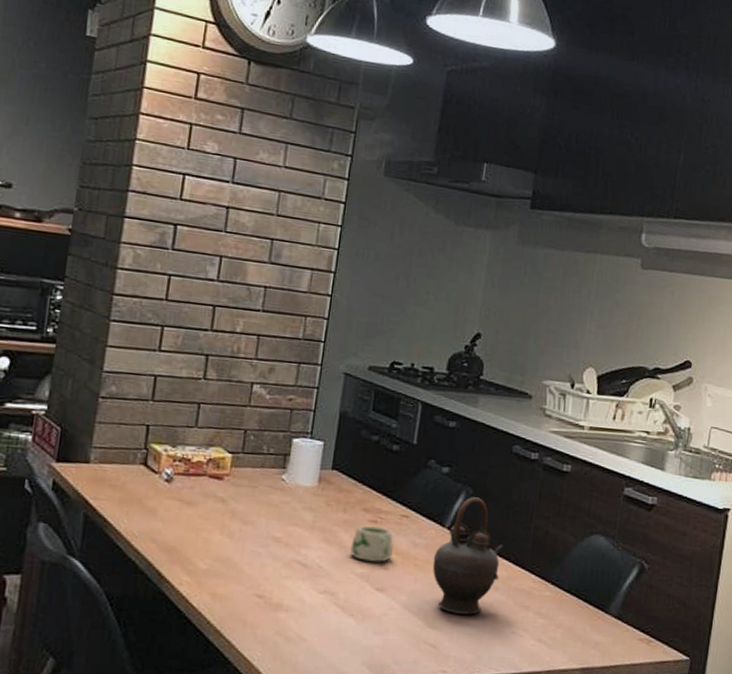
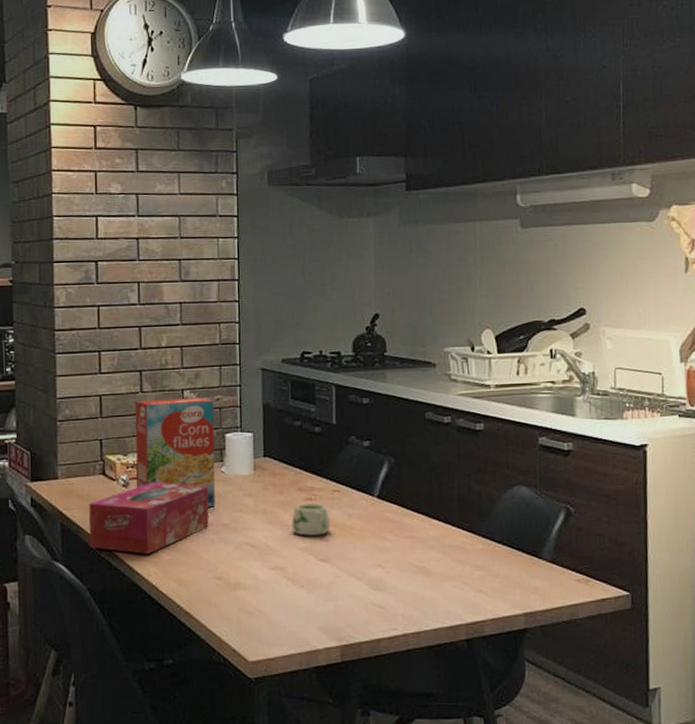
tissue box: none [114,480,265,560] -> present [89,481,209,554]
cereal box: none [182,388,286,517] -> present [135,398,215,507]
teapot: present [432,497,504,615] -> none [368,465,432,575]

